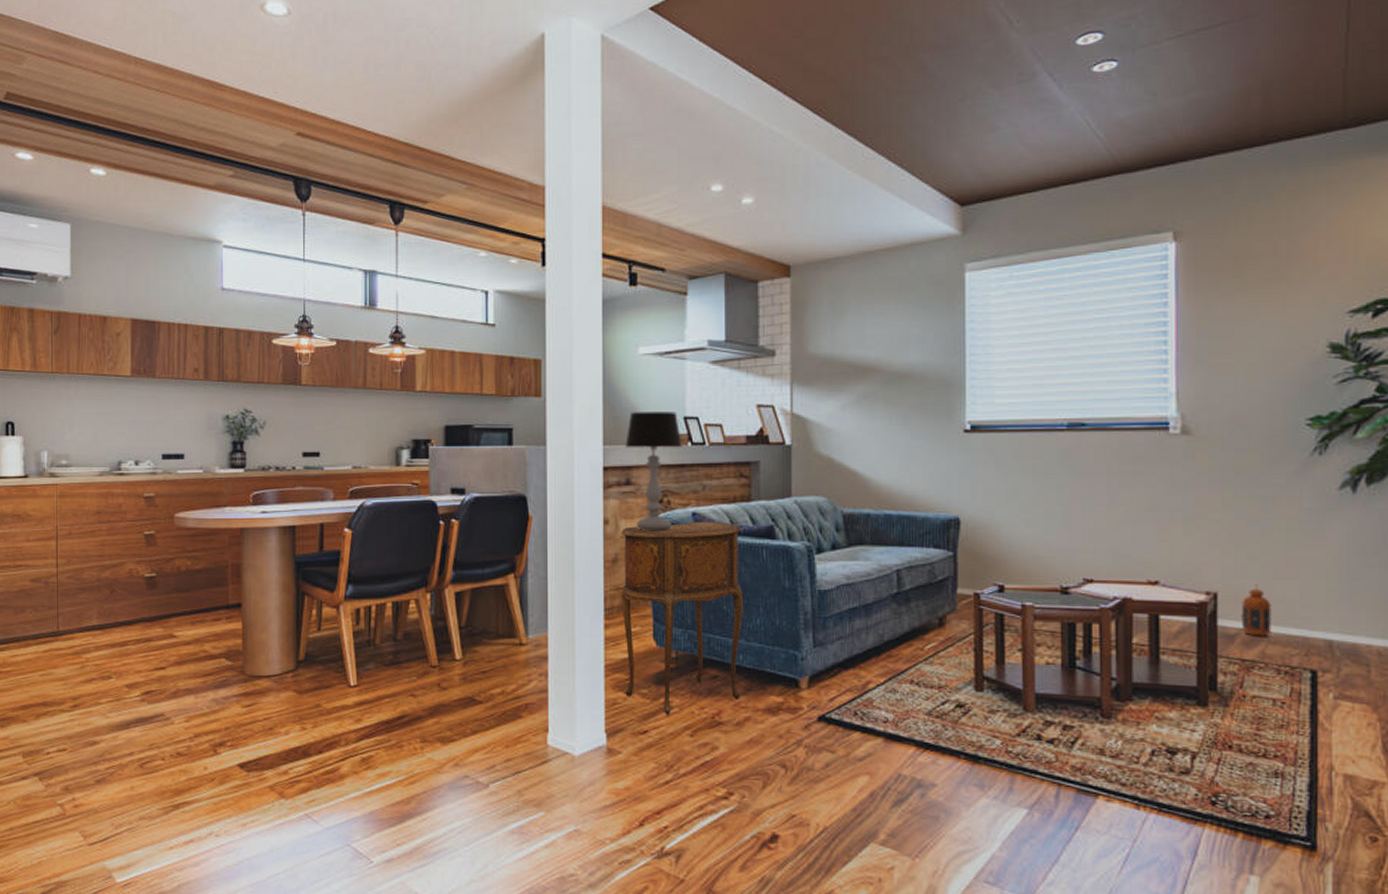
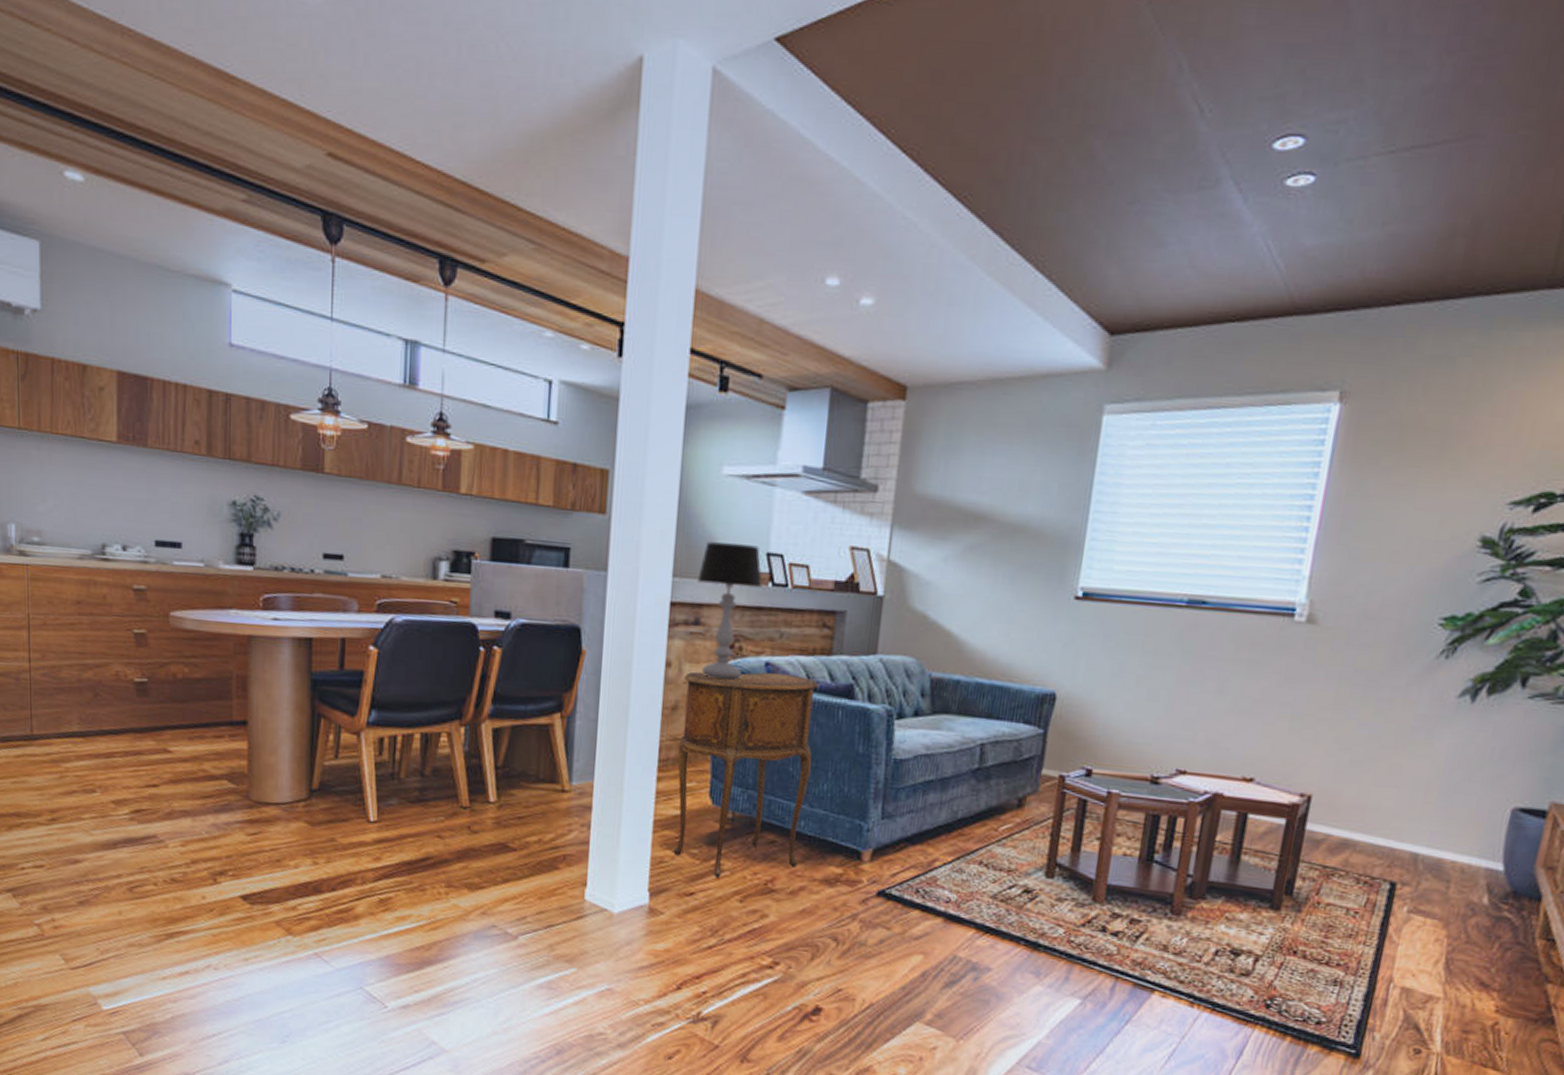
lantern: present [1241,584,1272,637] -> none [1329,789,1365,845]

